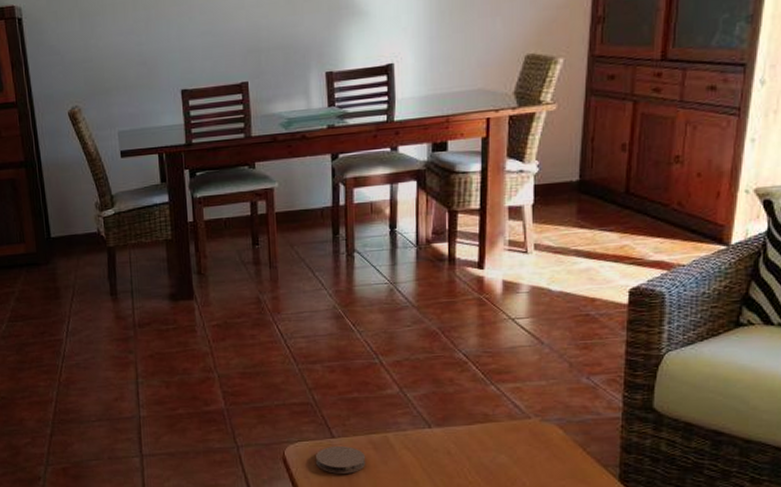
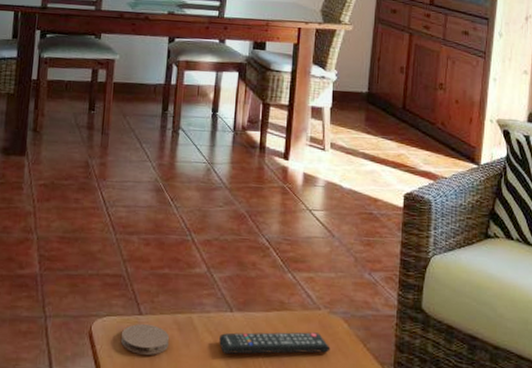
remote control: none [419,441,544,467] -> present [219,332,331,354]

